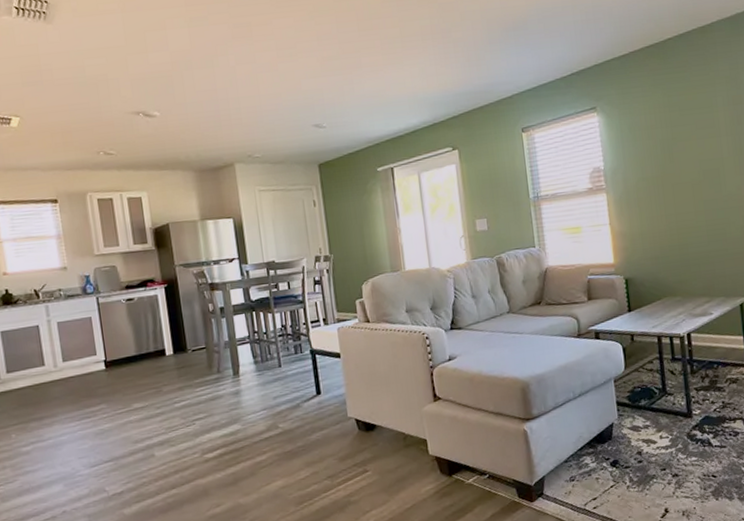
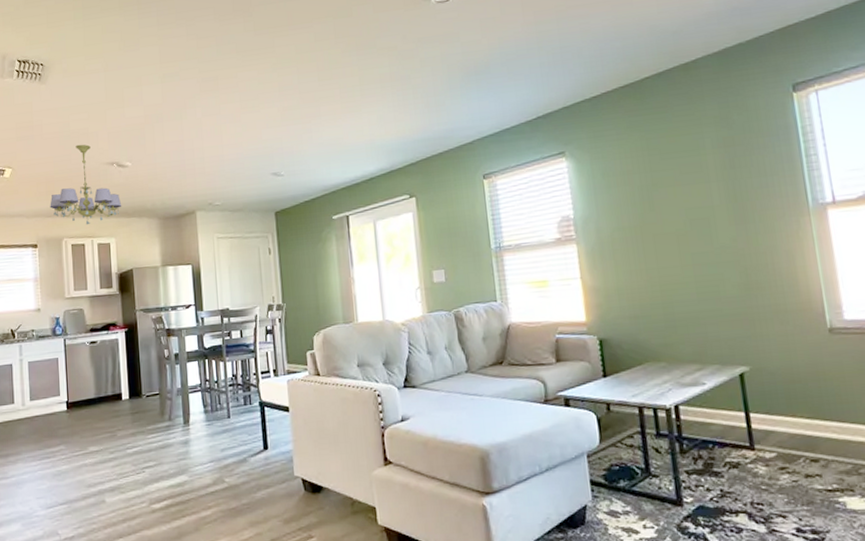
chandelier: none [68,91,152,179] -> present [50,144,122,225]

